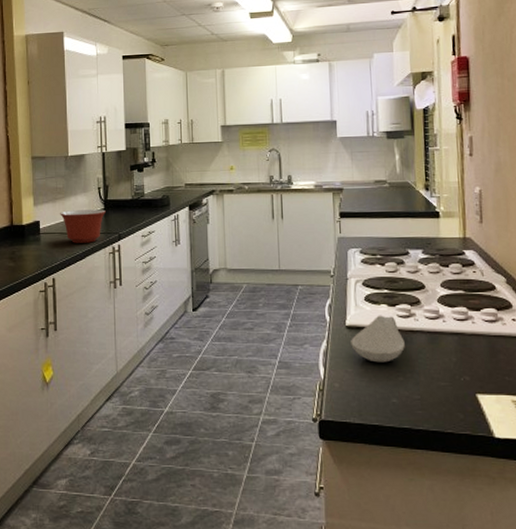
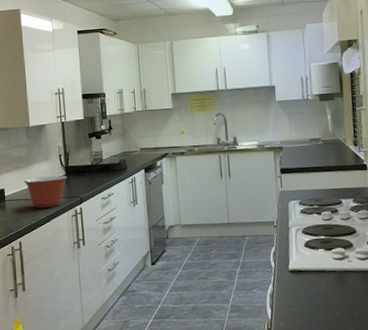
spoon rest: present [351,315,405,363] -> none [294,258,341,301]

